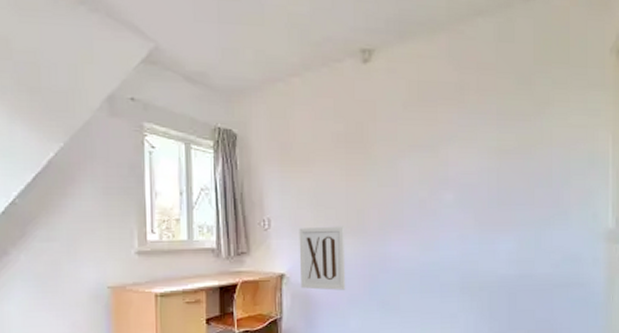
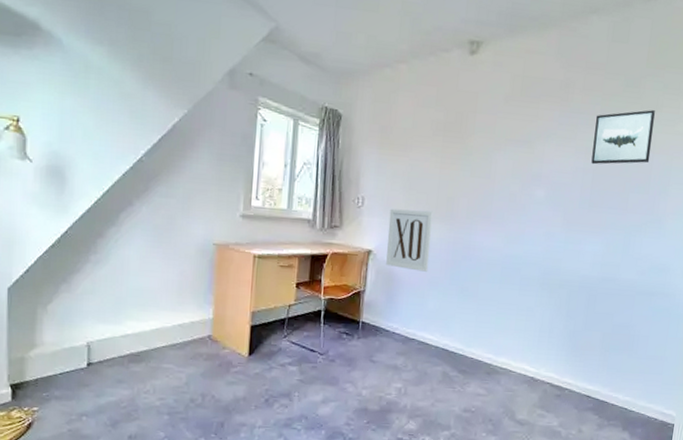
wall art: none [493,105,549,163] -> present [591,110,655,165]

